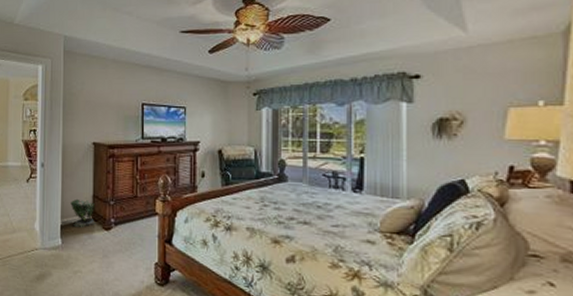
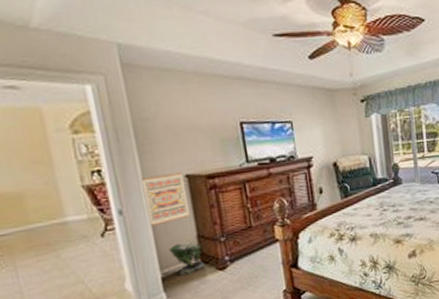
wall art: none [60,139,91,181] -> present [141,172,190,227]

